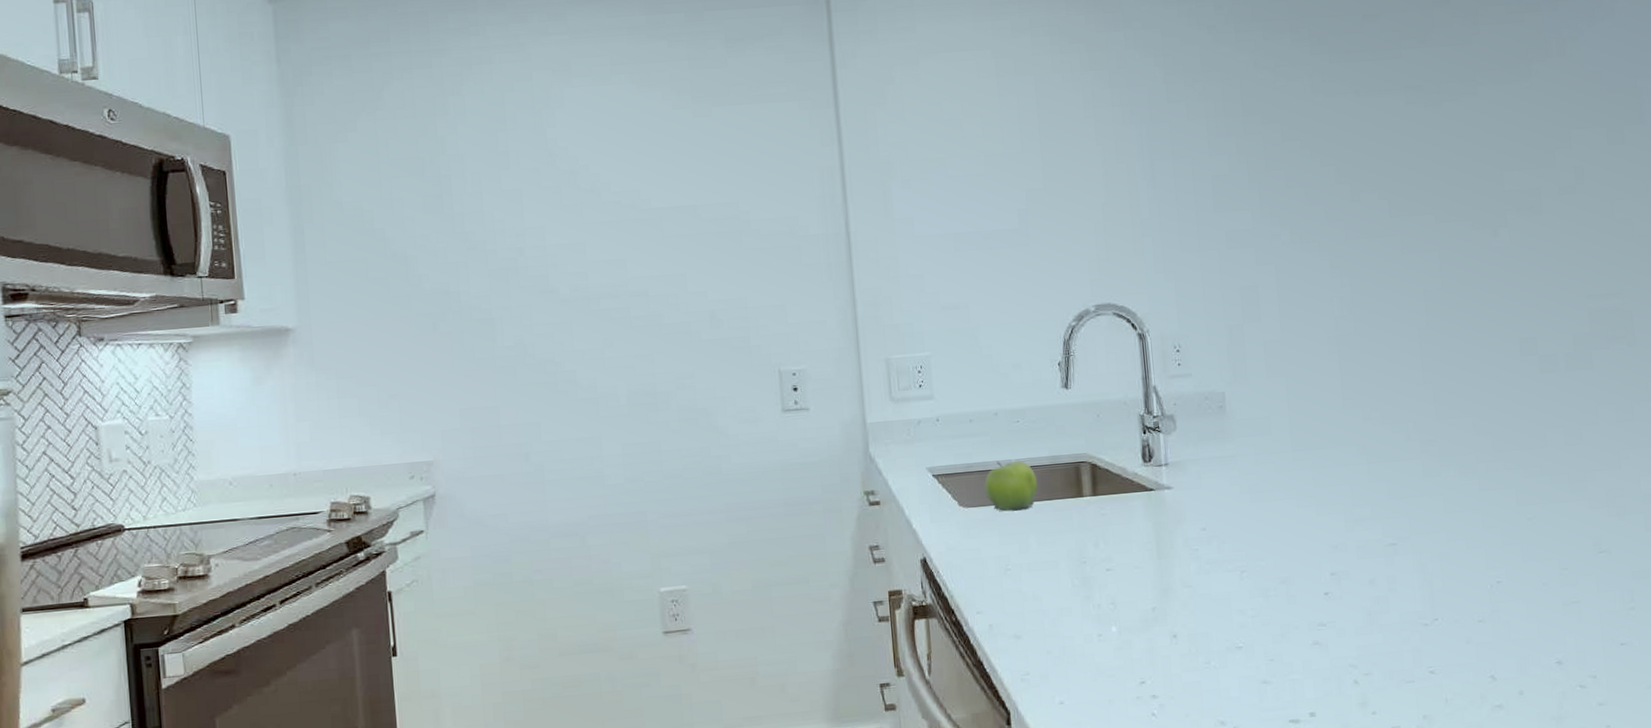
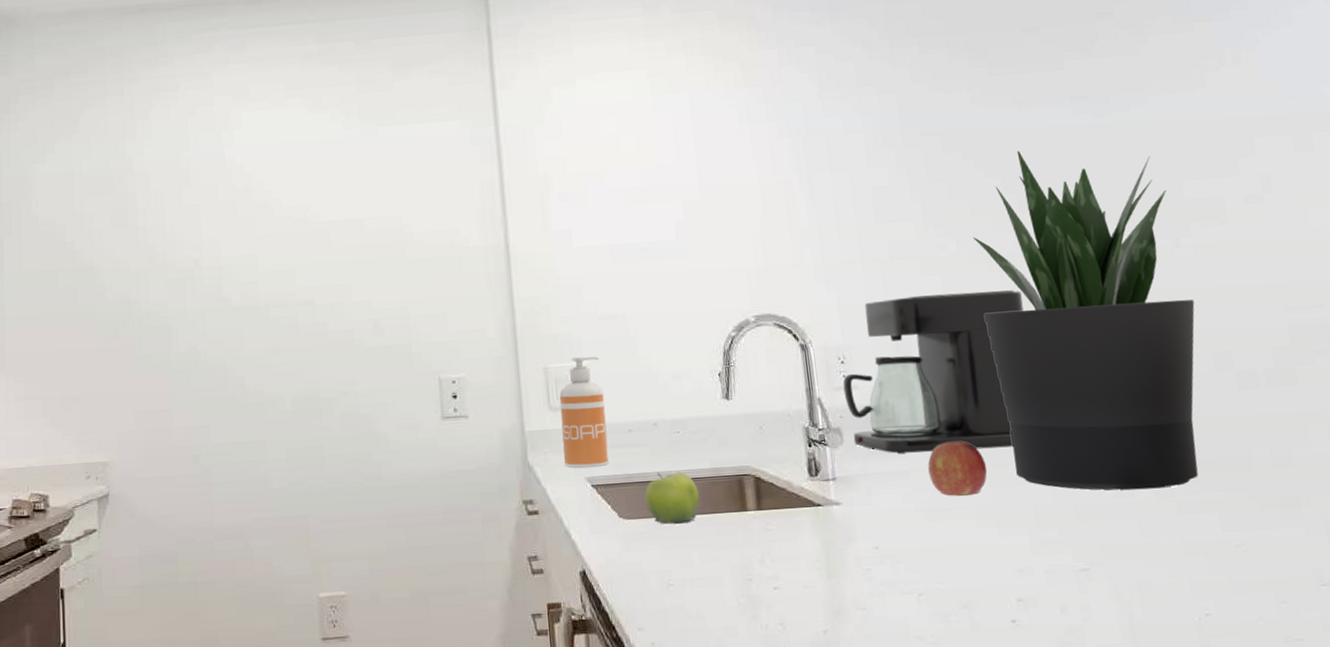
soap dispenser: none [901,347,950,459] -> present [559,356,609,469]
coffee maker: none [1177,279,1350,440] -> present [843,290,1024,455]
fruit: none [1254,426,1309,478] -> present [927,441,987,496]
planter: none [1307,140,1507,470] -> present [973,151,1199,490]

